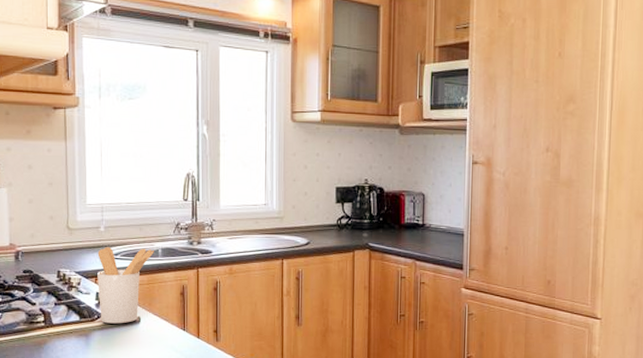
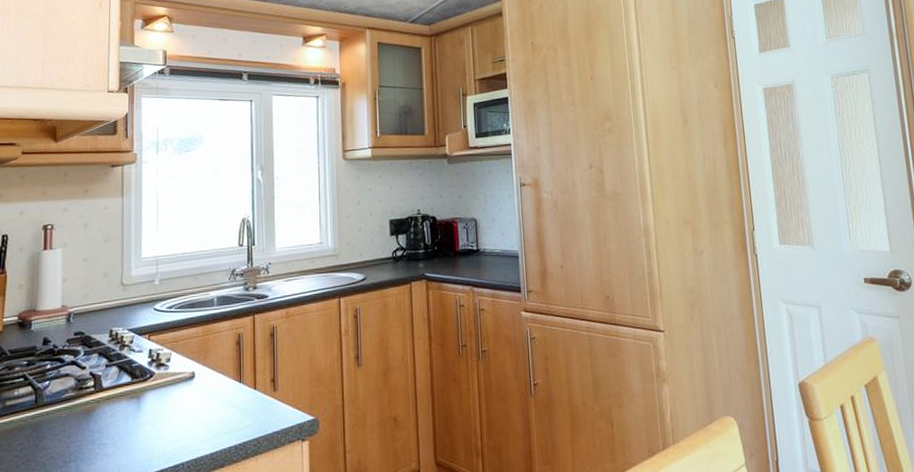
utensil holder: present [97,247,154,324] -> none [151,298,209,382]

